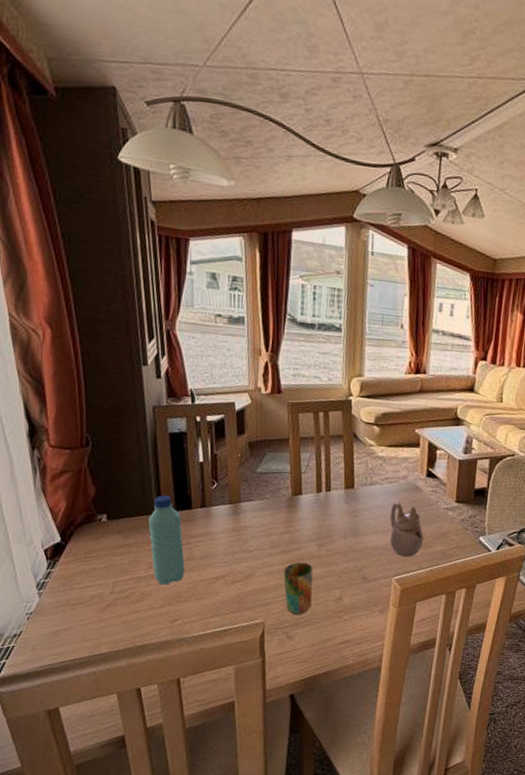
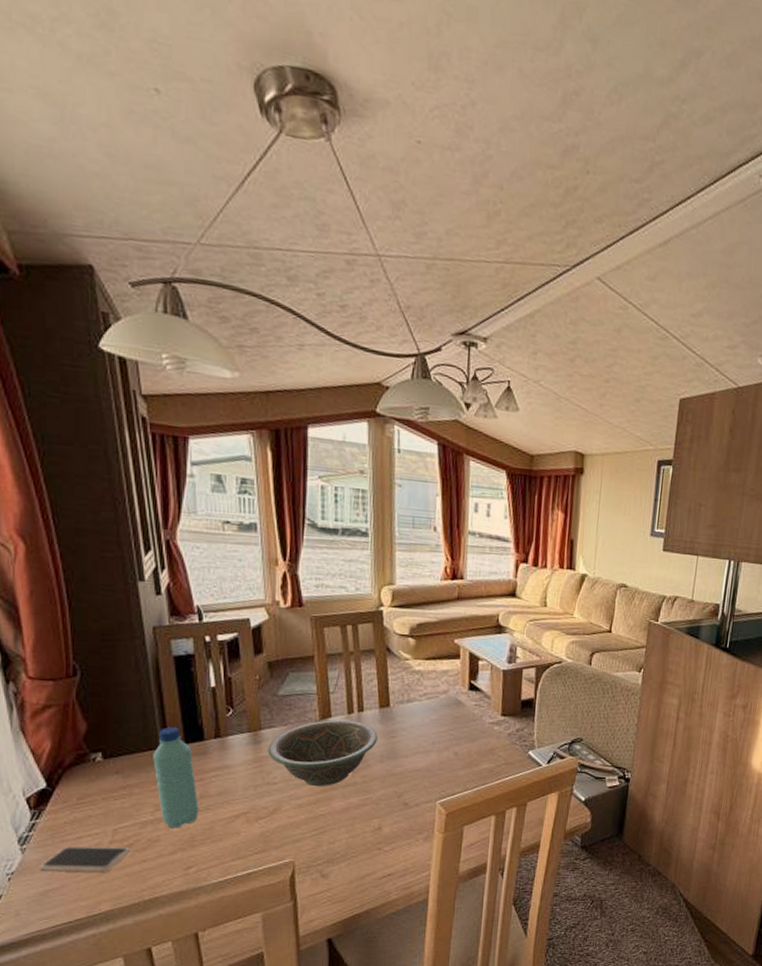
smartphone: none [53,594,127,618] -> present [40,847,131,871]
decorative bowl: none [245,497,342,557] -> present [268,720,378,787]
cup: present [283,562,313,615] -> none [313,791,348,851]
teapot: present [389,501,424,557] -> none [430,718,468,778]

